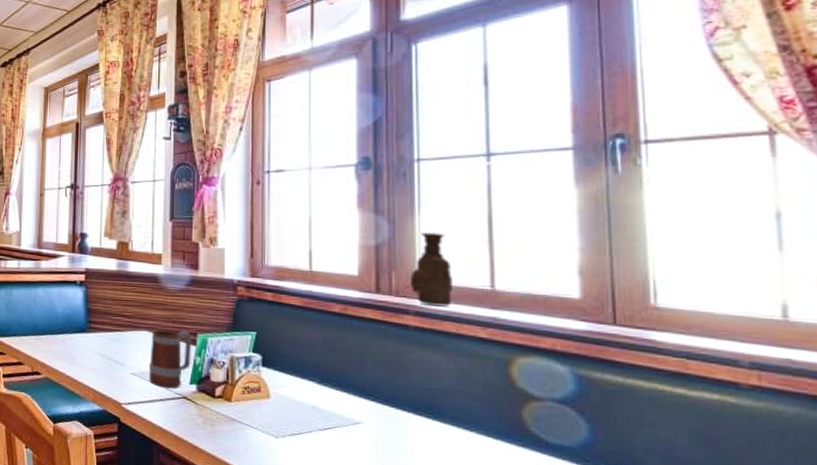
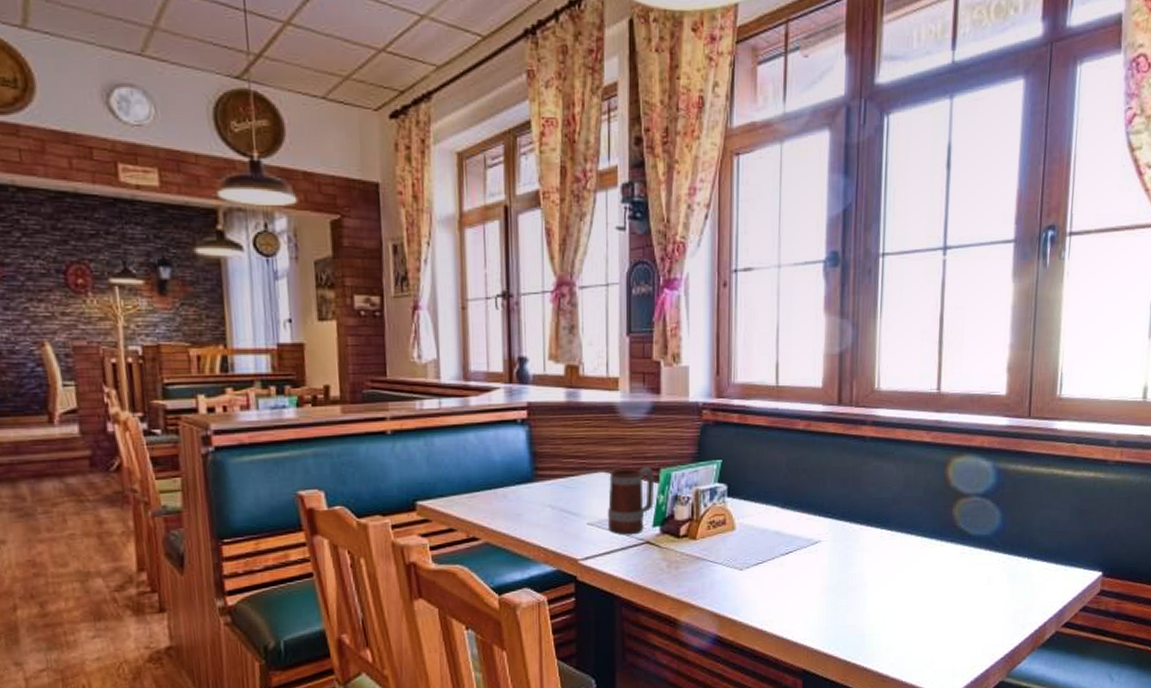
decorative bottle: present [409,232,452,307] -> none [868,334,906,414]

